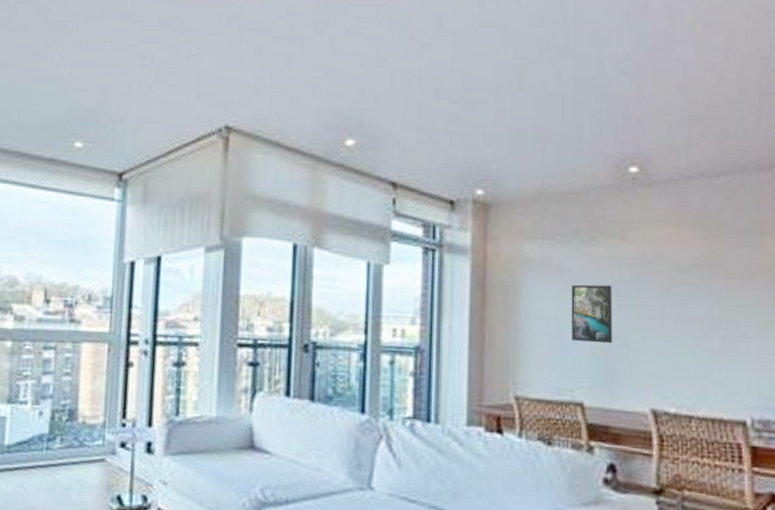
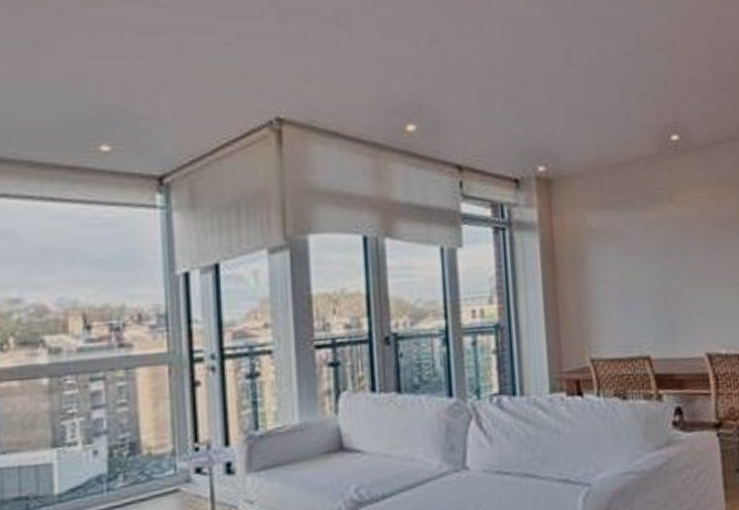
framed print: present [571,284,613,344] -> none [631,246,671,301]

